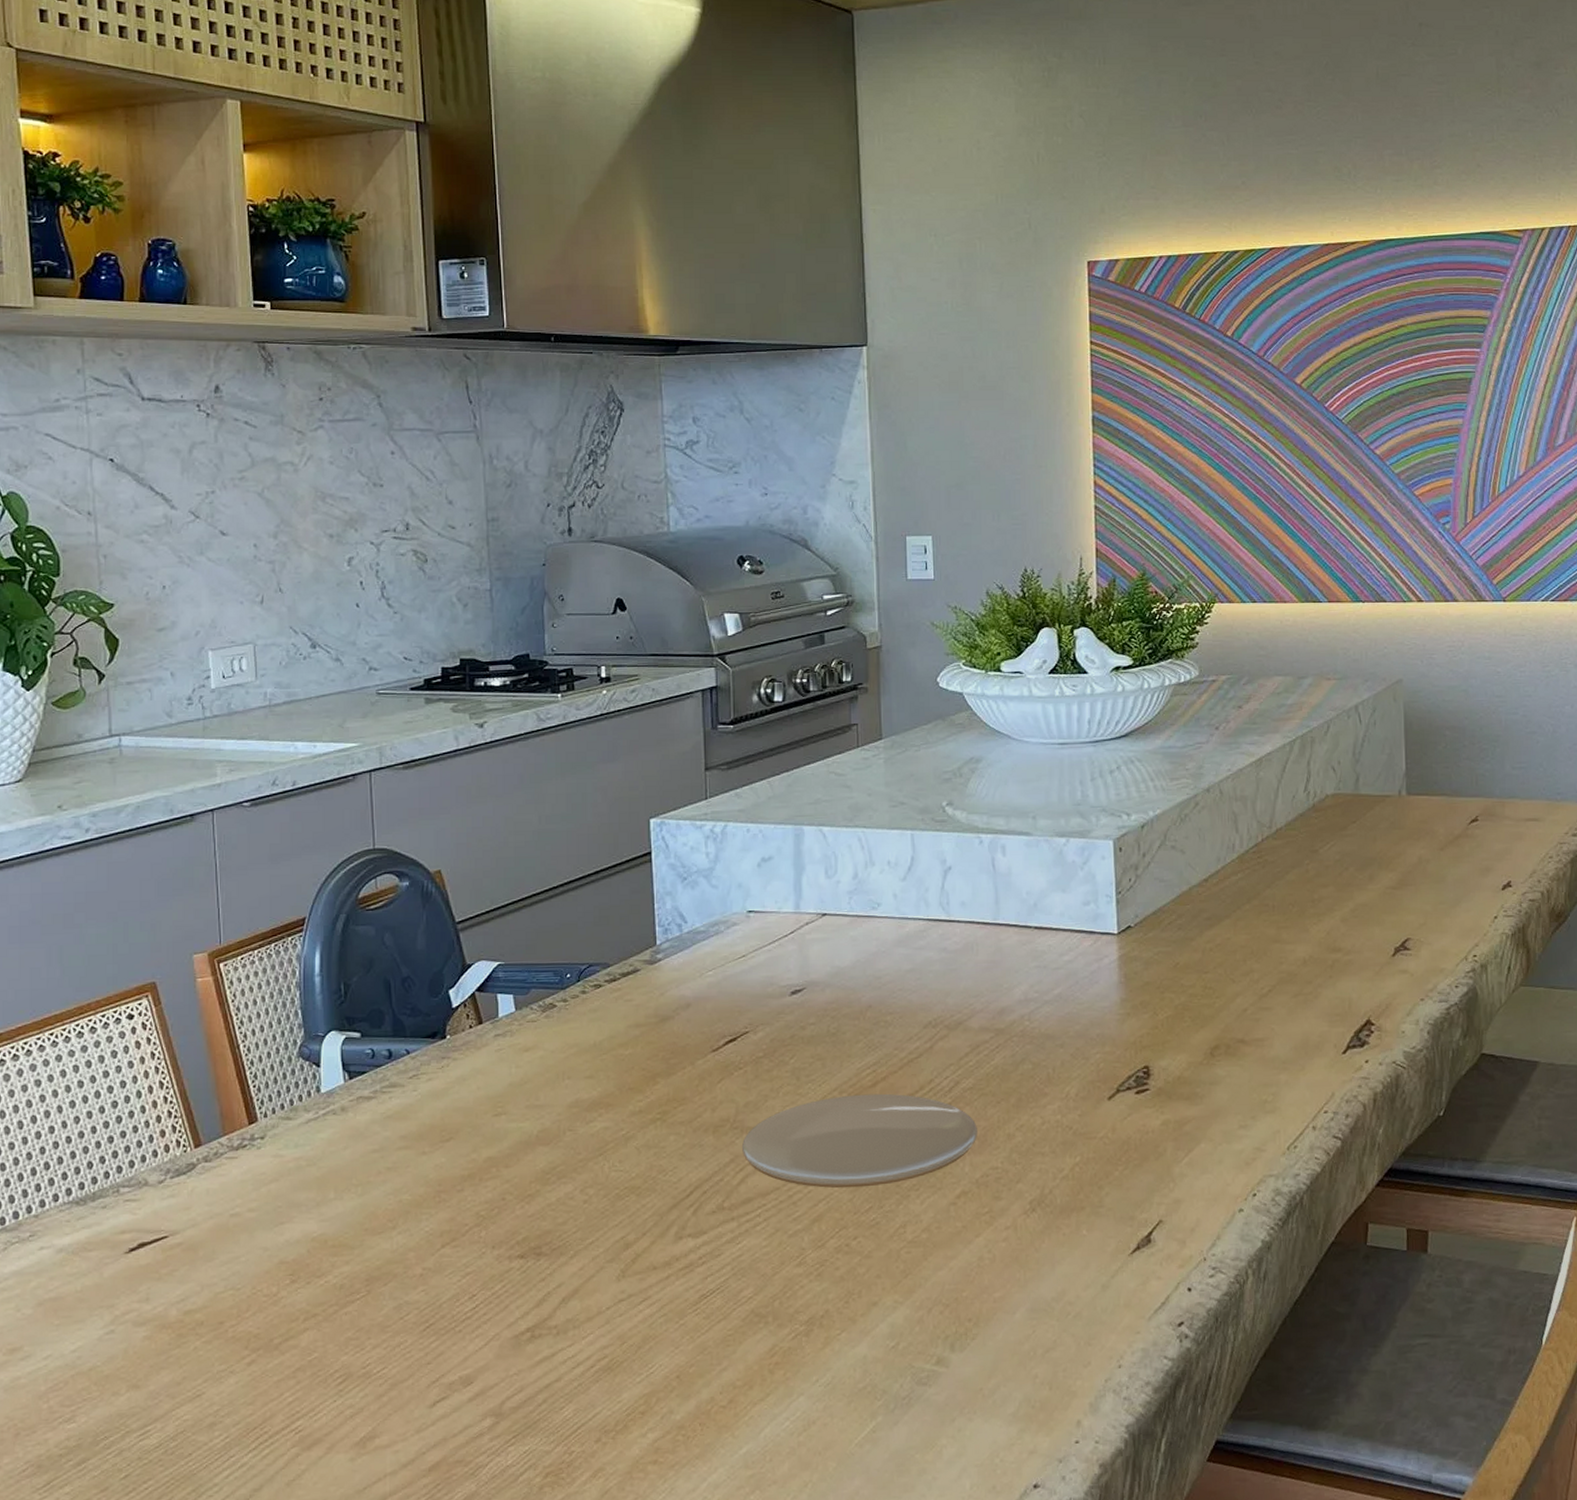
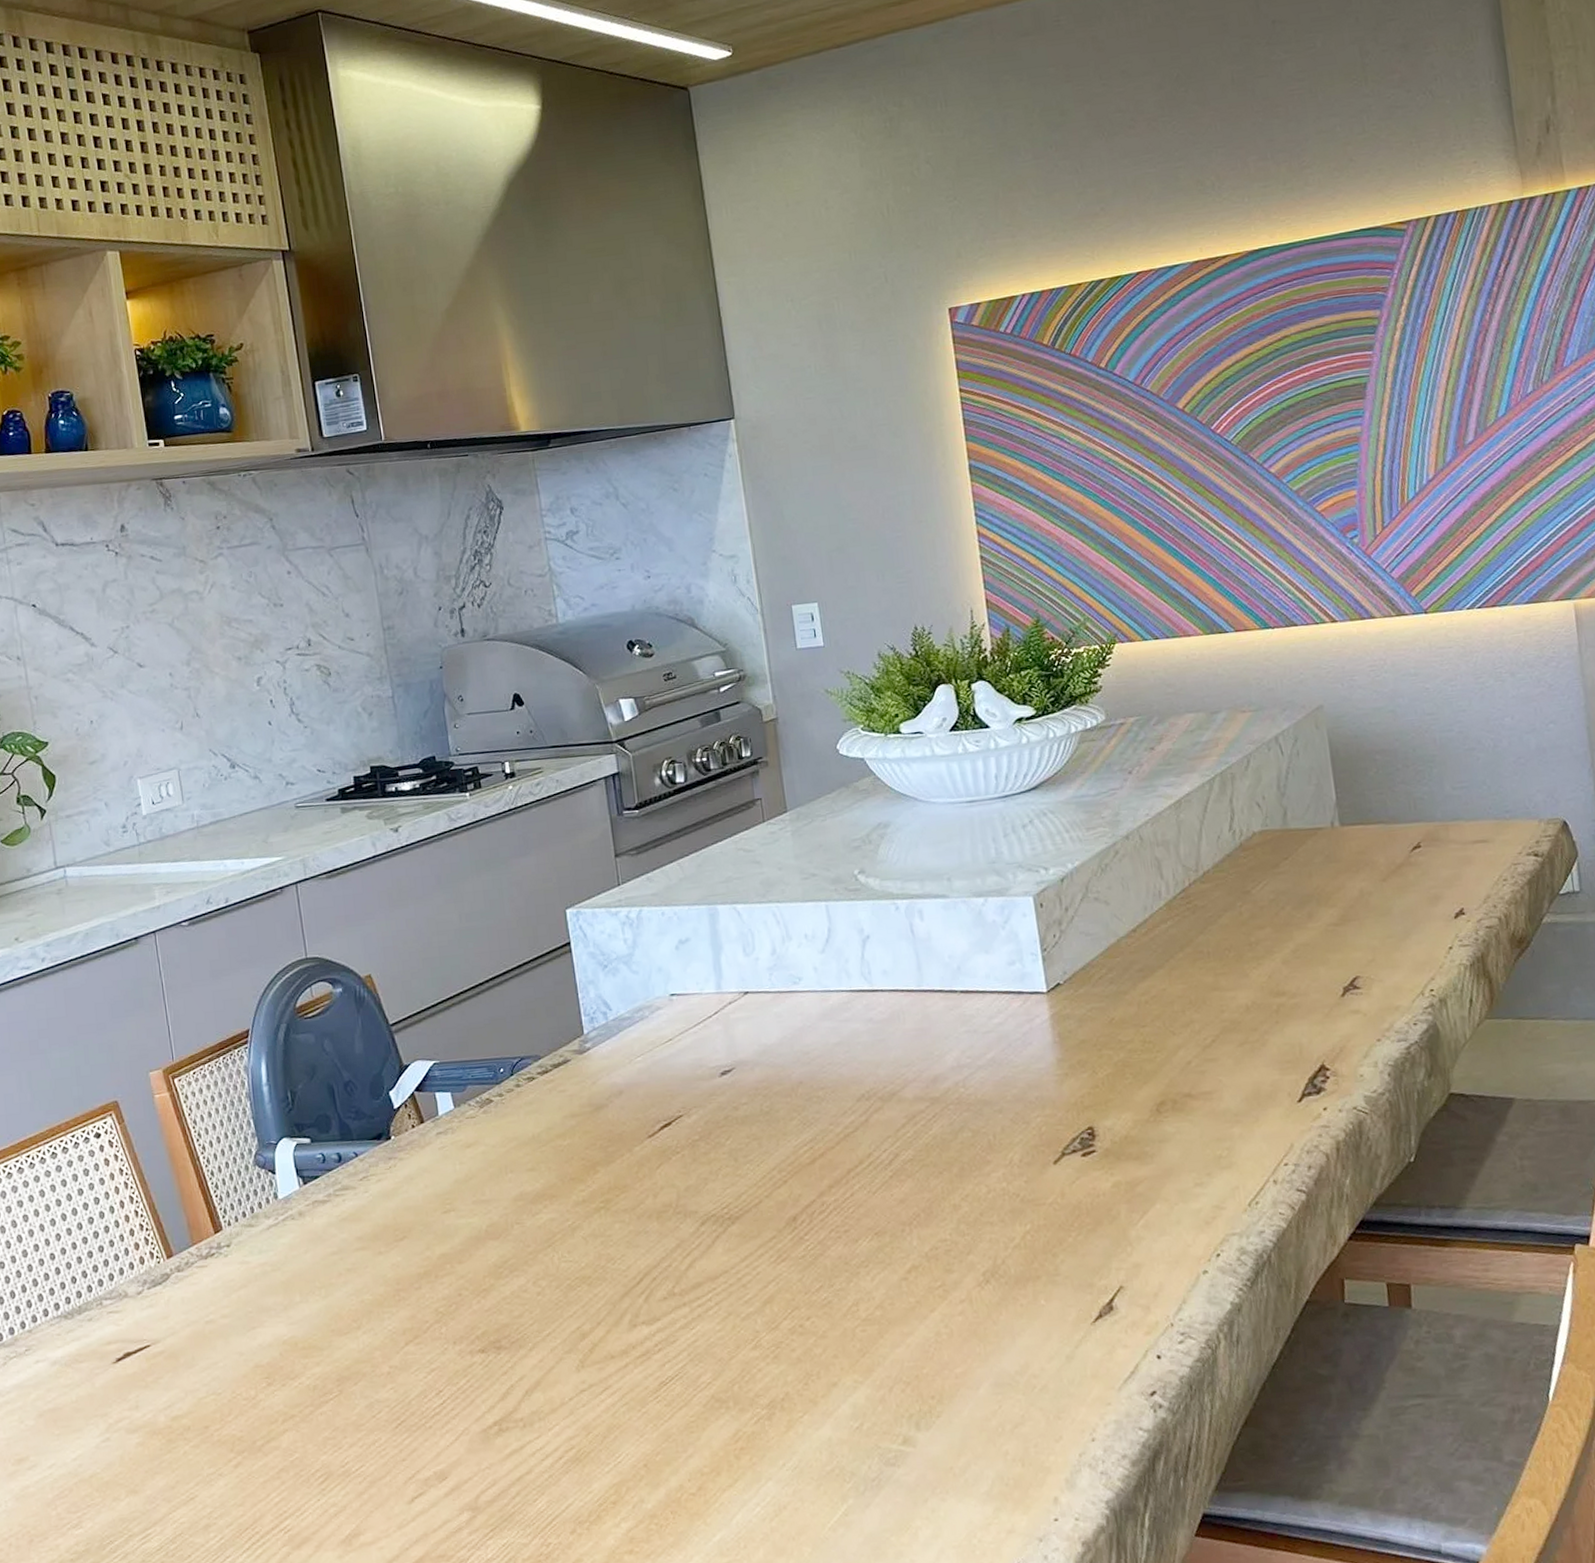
plate: present [742,1093,977,1189] -> none [686,1170,923,1269]

